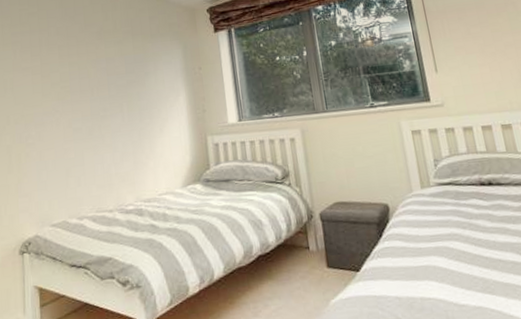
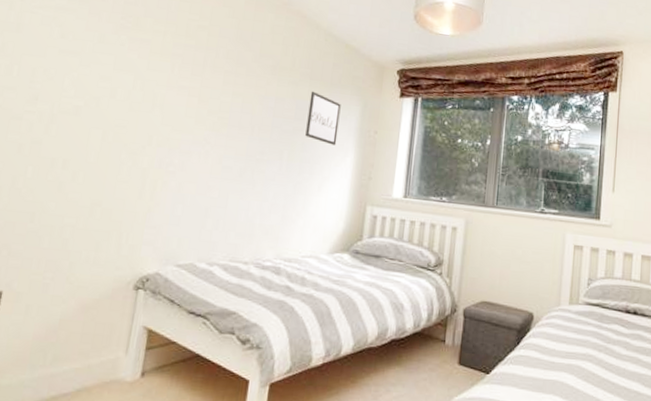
wall art: none [135,45,168,89] -> present [305,91,341,146]

